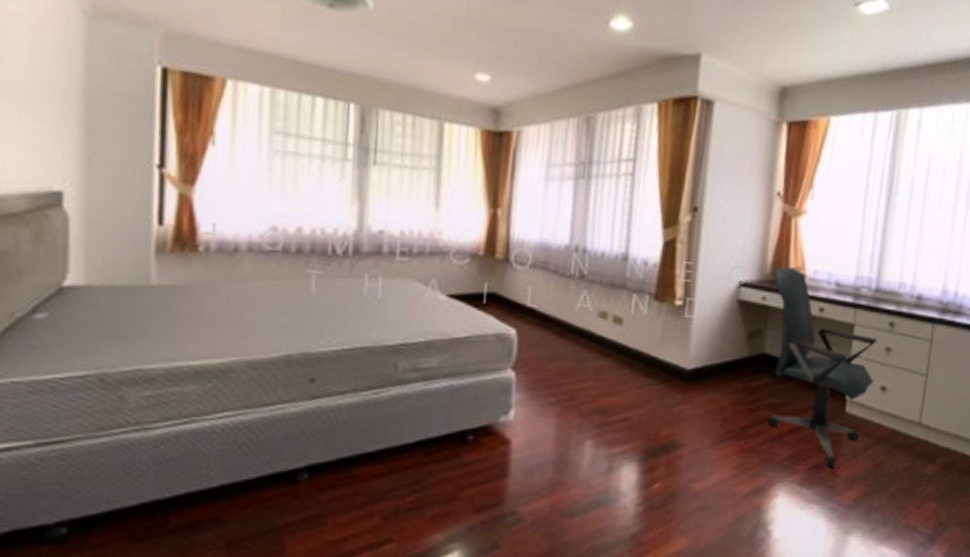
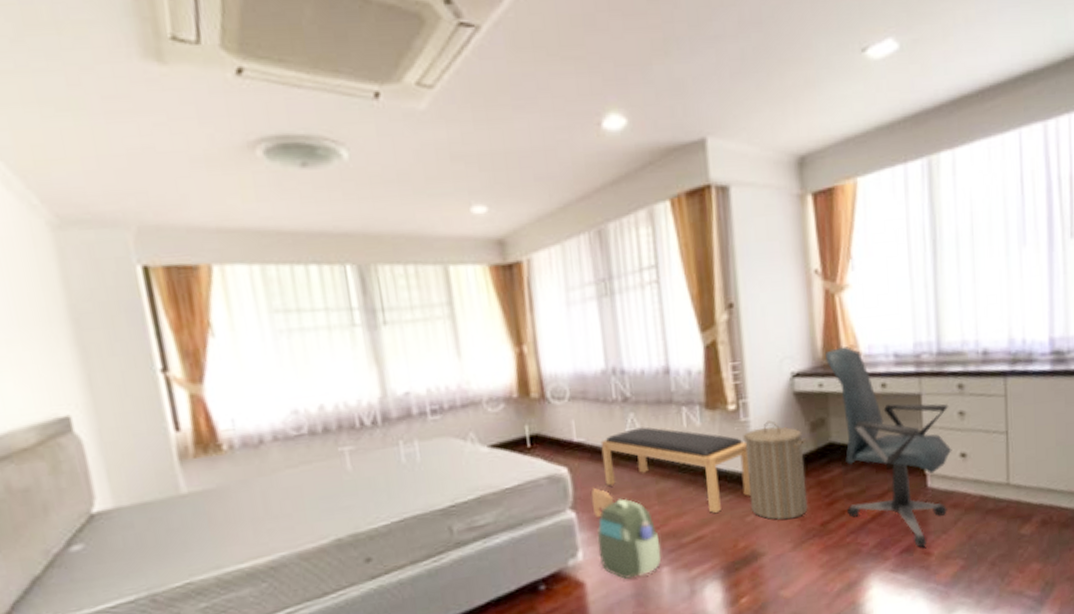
backpack: none [529,352,589,445] -> present [591,487,662,579]
bench: none [549,305,686,399] -> present [600,427,751,514]
laundry hamper: none [679,322,743,418] -> present [743,420,808,520]

